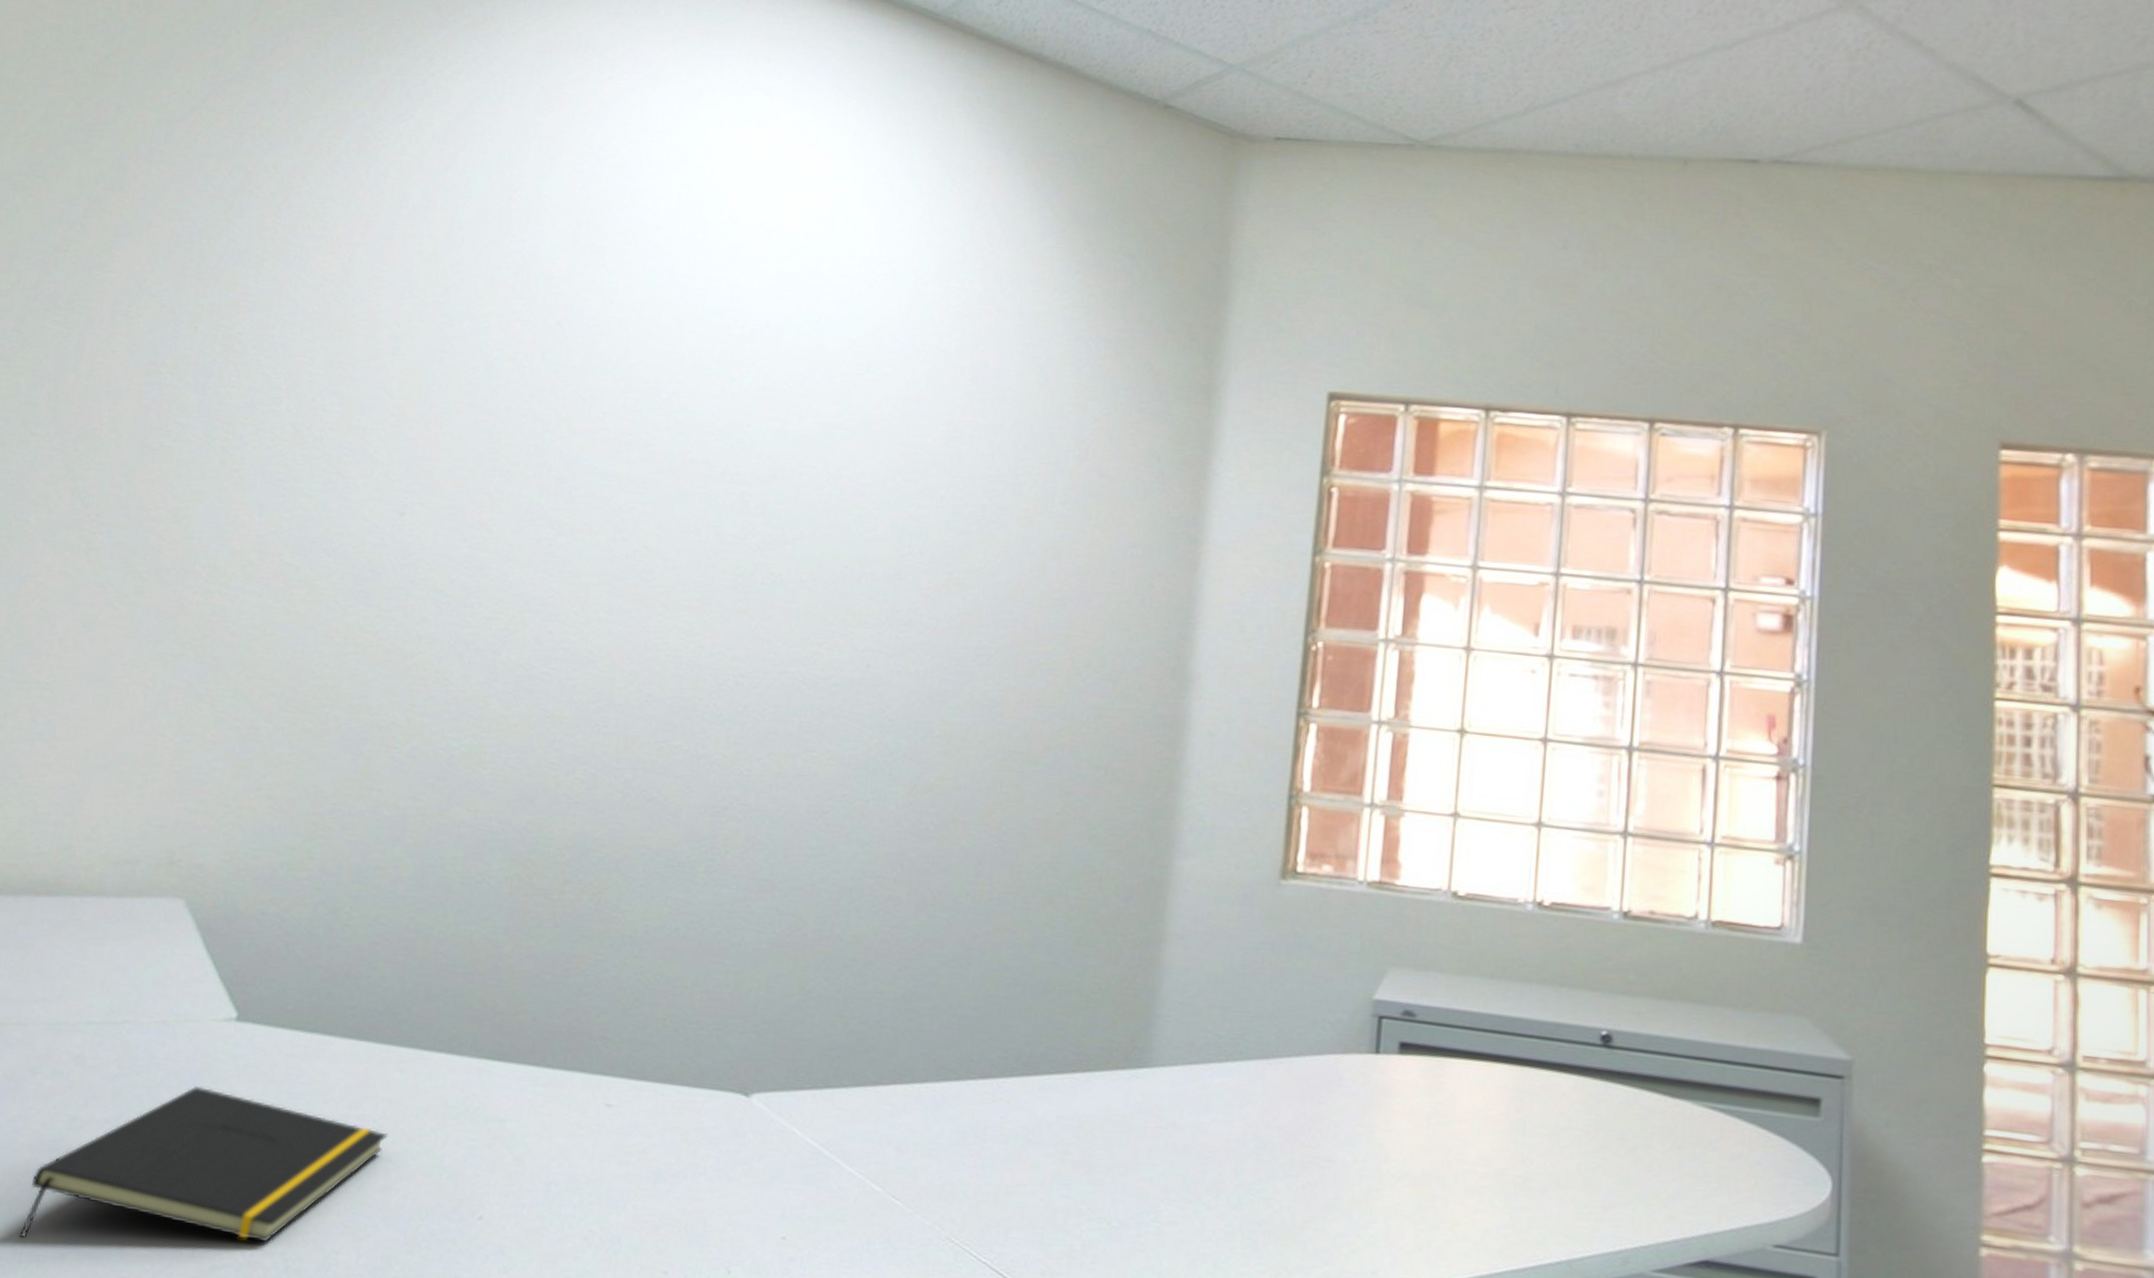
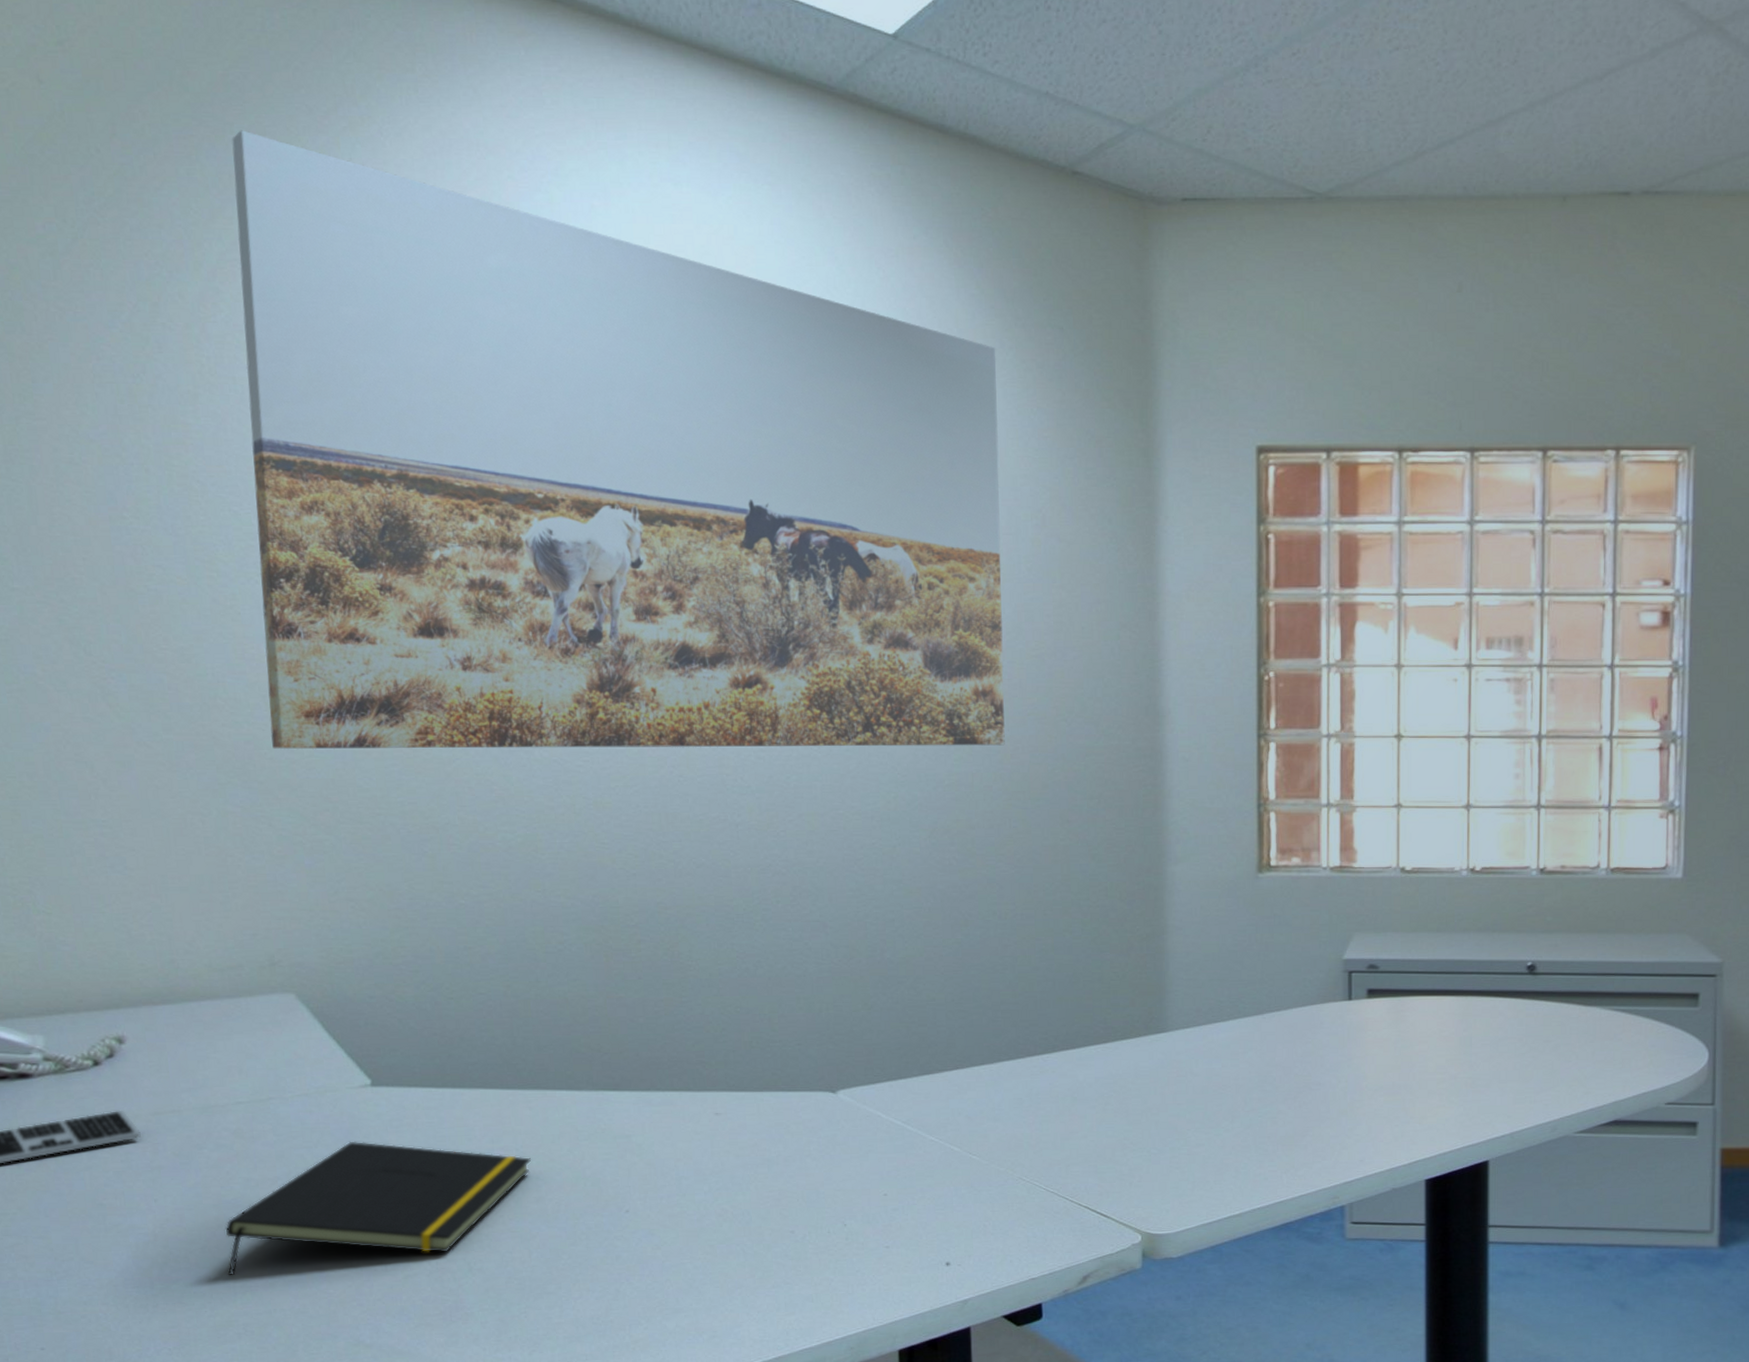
wall art: none [237,22,1062,697] -> present [232,130,1005,750]

